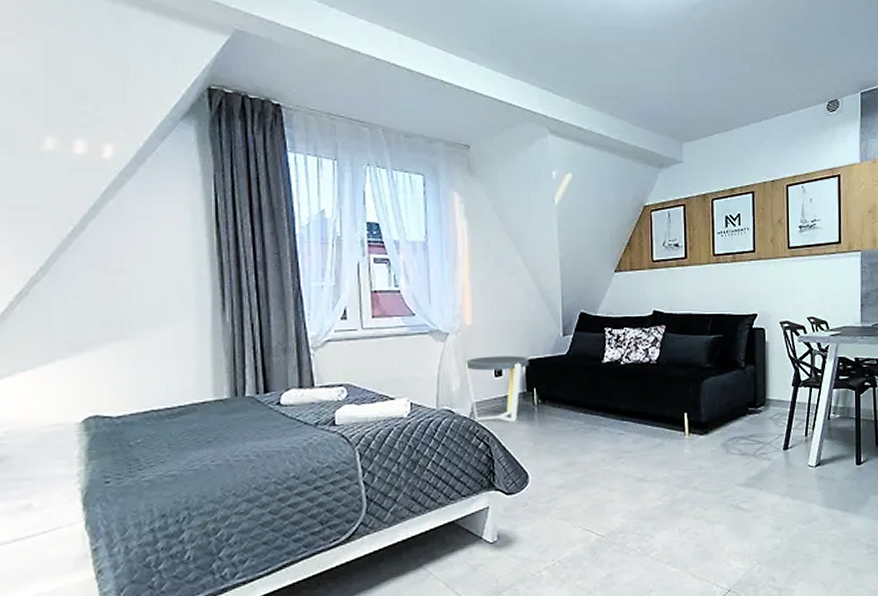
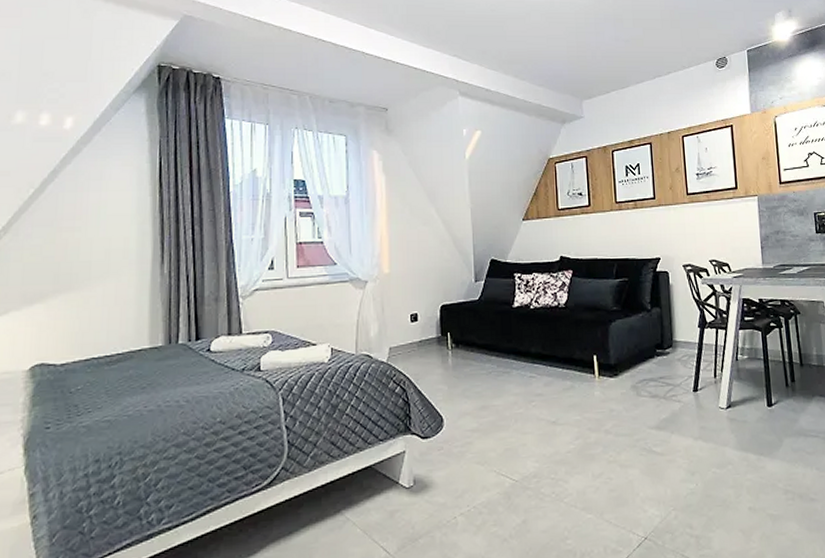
side table: present [466,355,529,422] -> none [384,301,443,366]

